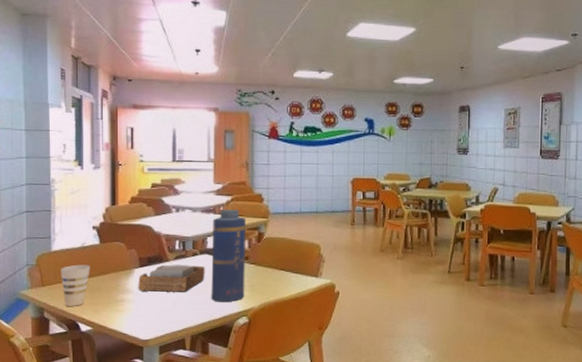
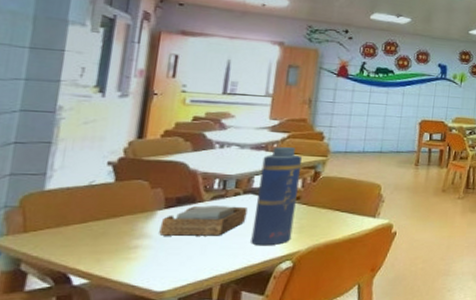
cup: present [61,264,90,307] -> none [52,206,97,257]

